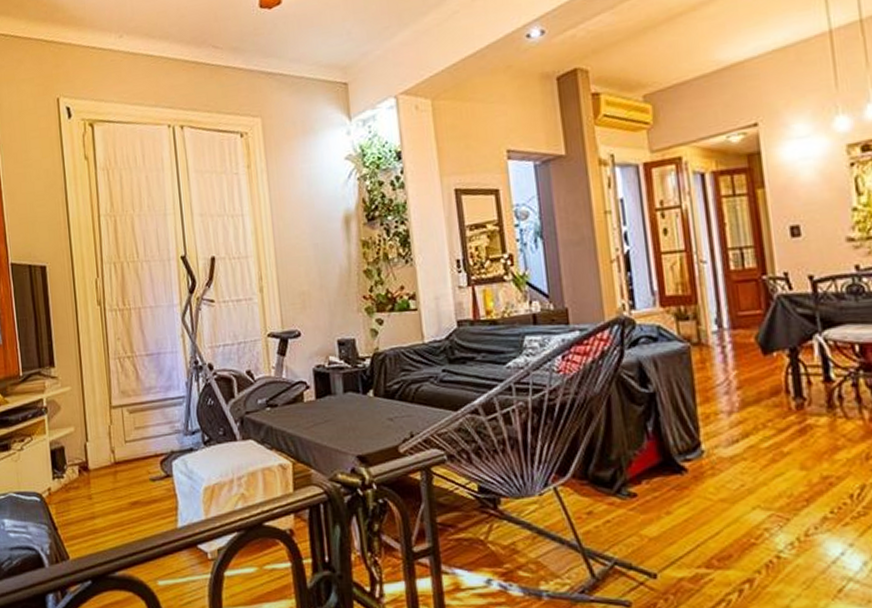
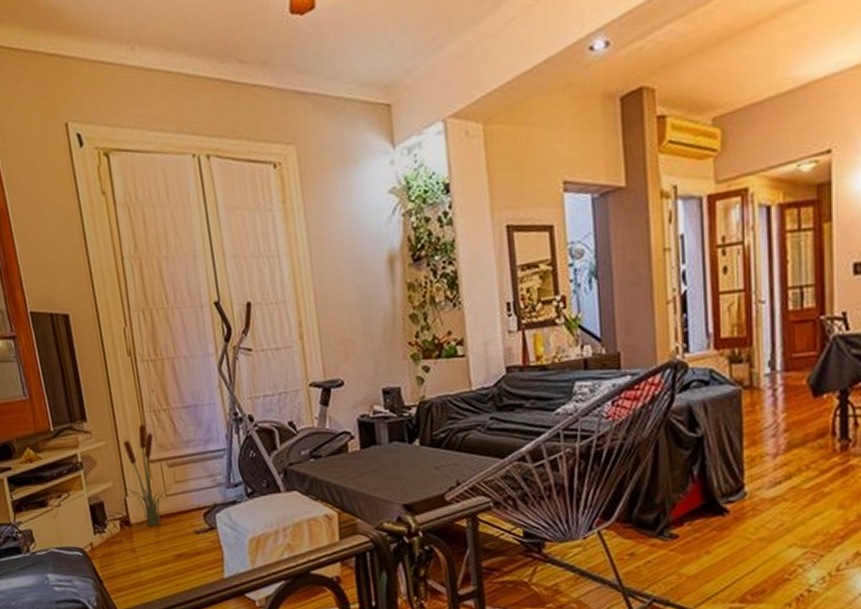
decorative plant: none [85,366,125,474] -> present [123,419,166,527]

